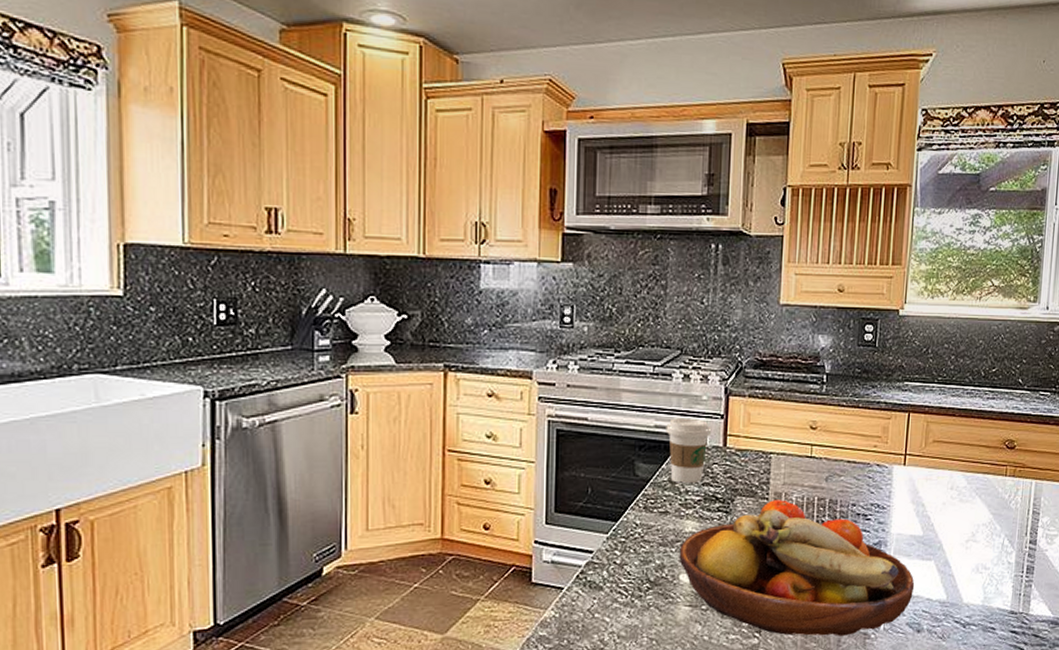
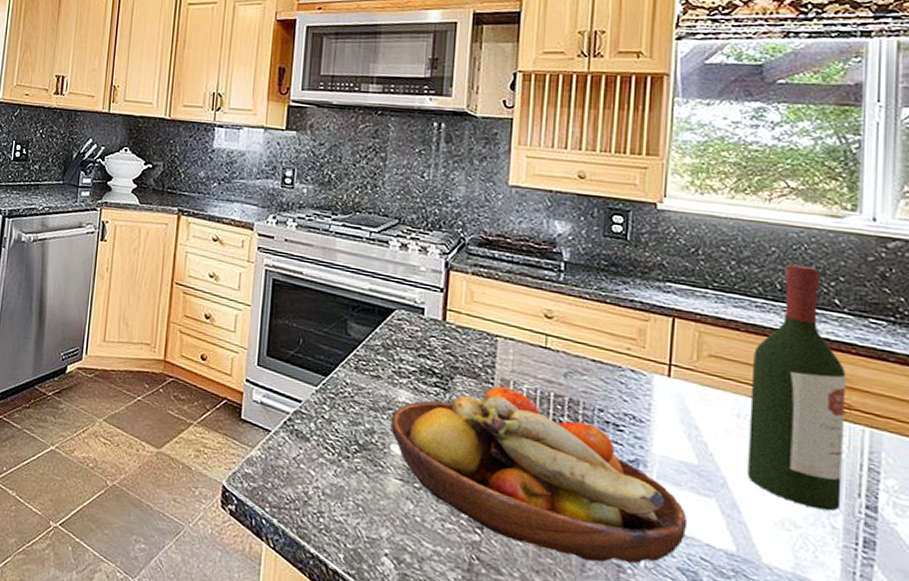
coffee cup: present [666,418,712,483] -> none [380,284,430,353]
wine bottle: none [956,353,1023,552] -> present [747,264,847,511]

